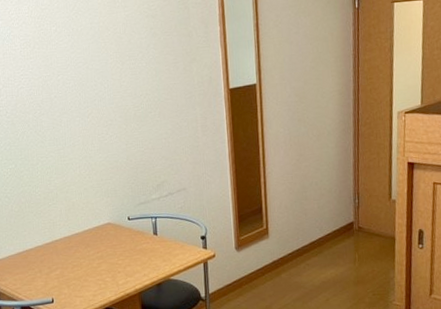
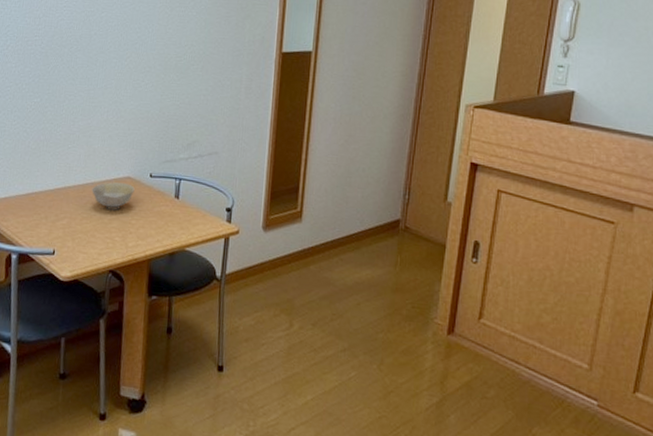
bowl: none [77,229,116,255] -> present [92,182,135,211]

